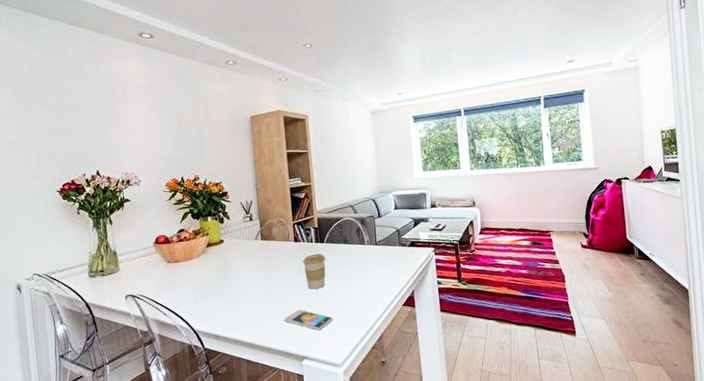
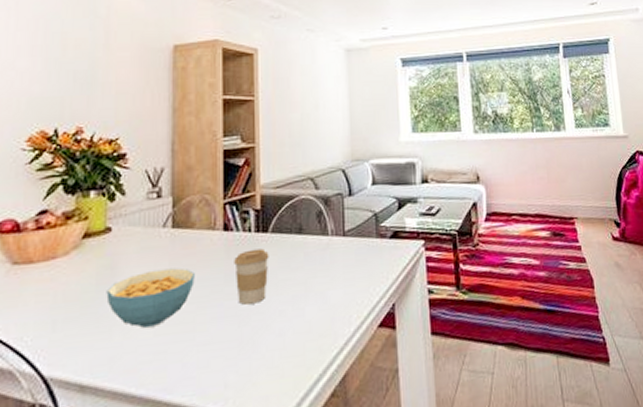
cereal bowl: none [225,265,279,302] -> present [106,268,195,328]
smartphone: present [283,309,333,331] -> none [196,336,274,371]

